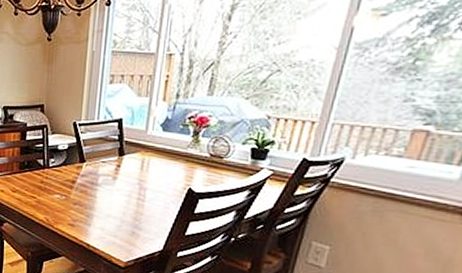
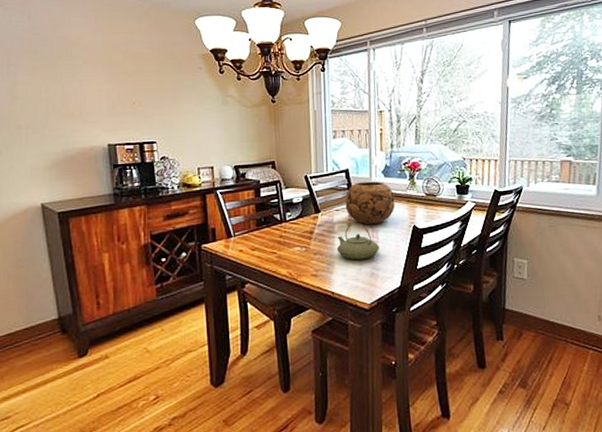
teapot: none [97,177,145,217] -> present [336,222,379,261]
decorative bowl: none [113,134,171,182] -> present [345,181,395,225]

